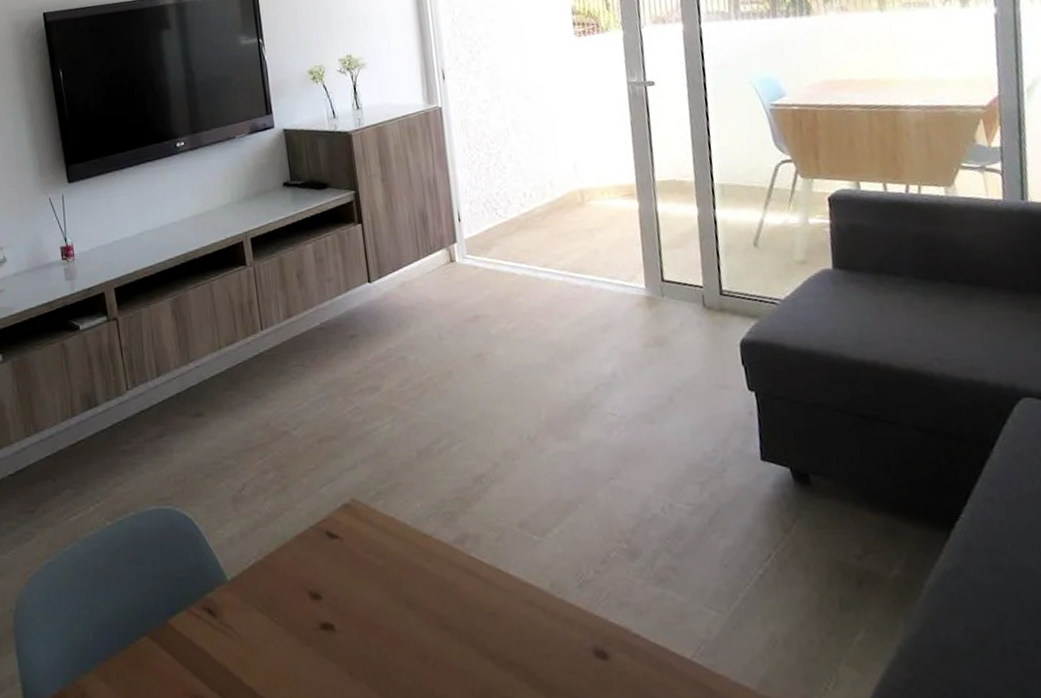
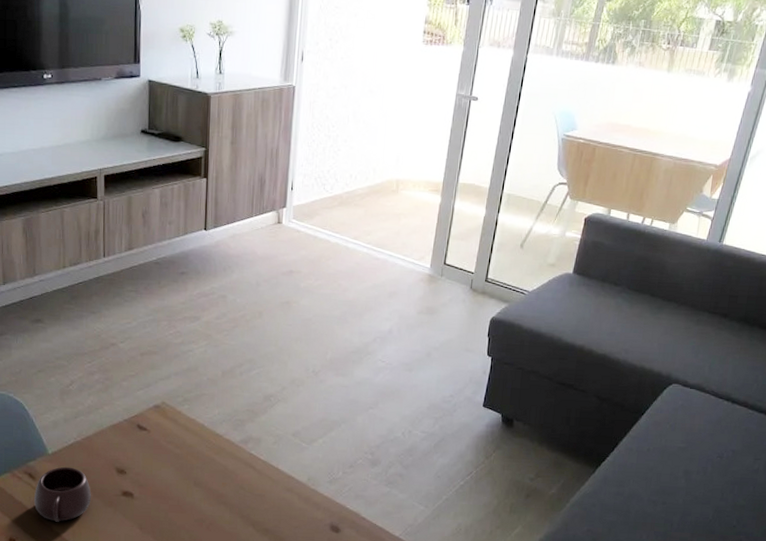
mug: none [217,596,284,672] -> present [34,466,91,522]

